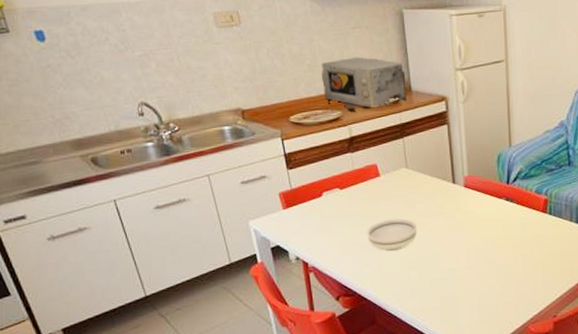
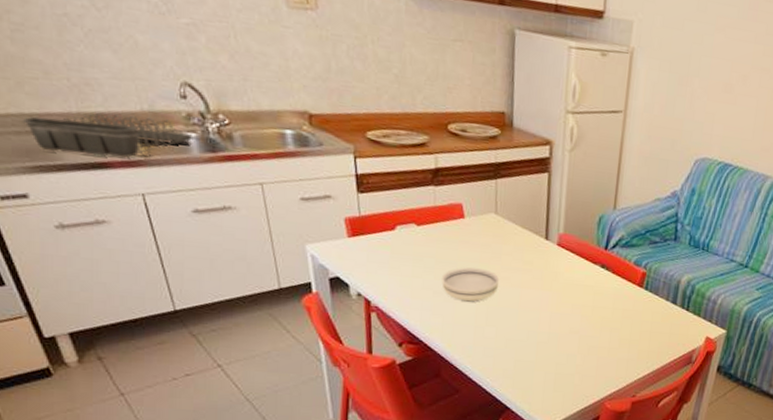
dish rack: none [20,135,151,176] -> present [23,113,194,157]
microwave: present [321,57,407,112] -> none [410,74,509,139]

